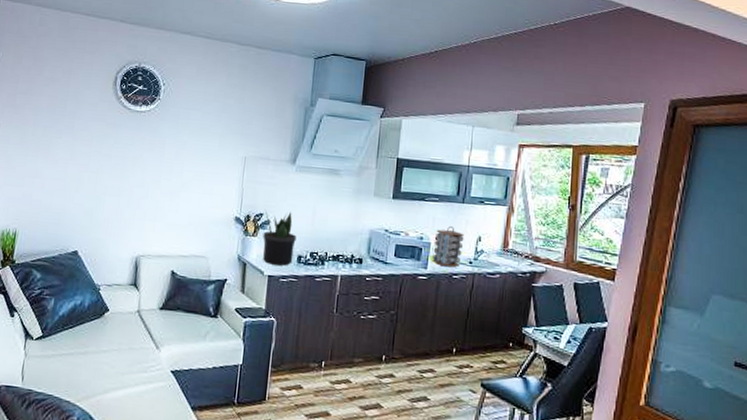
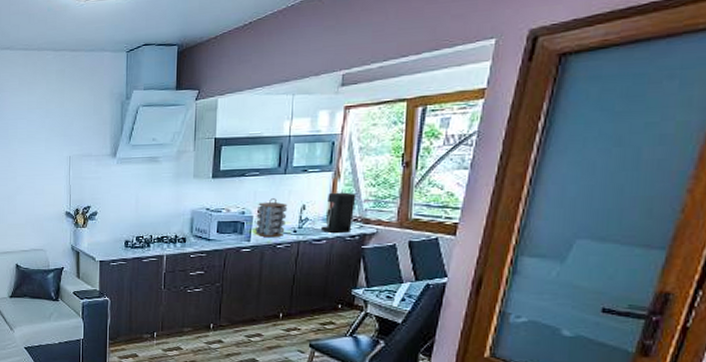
planter: present [263,211,297,266] -> none [92,201,122,251]
coffee maker: none [494,227,528,270] -> present [320,192,357,234]

